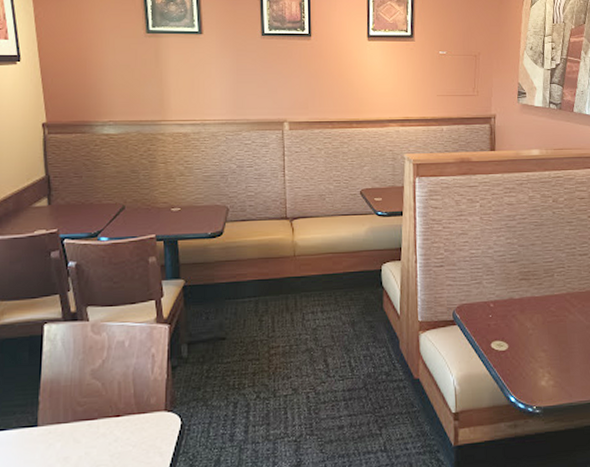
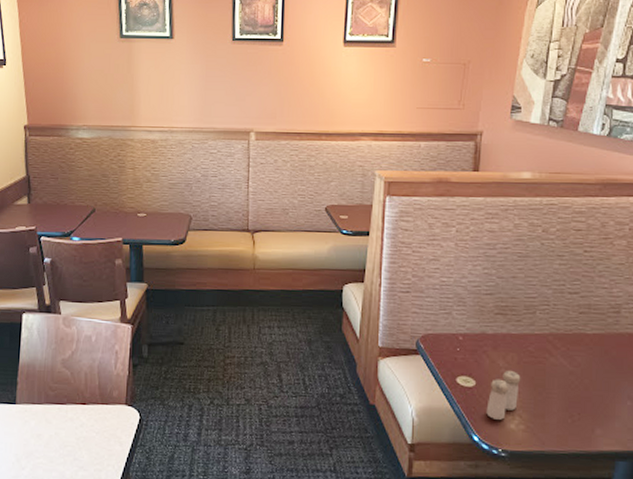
salt and pepper shaker: none [519,331,547,379] -> present [486,371,521,420]

